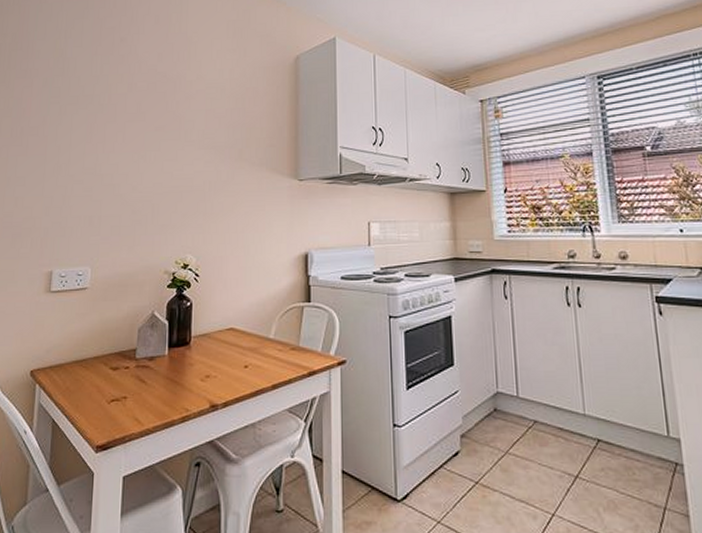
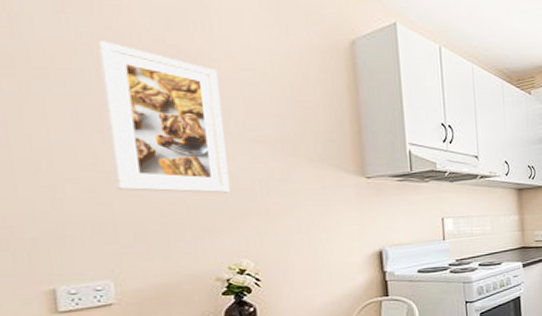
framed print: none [105,73,190,194] -> present [97,41,230,193]

